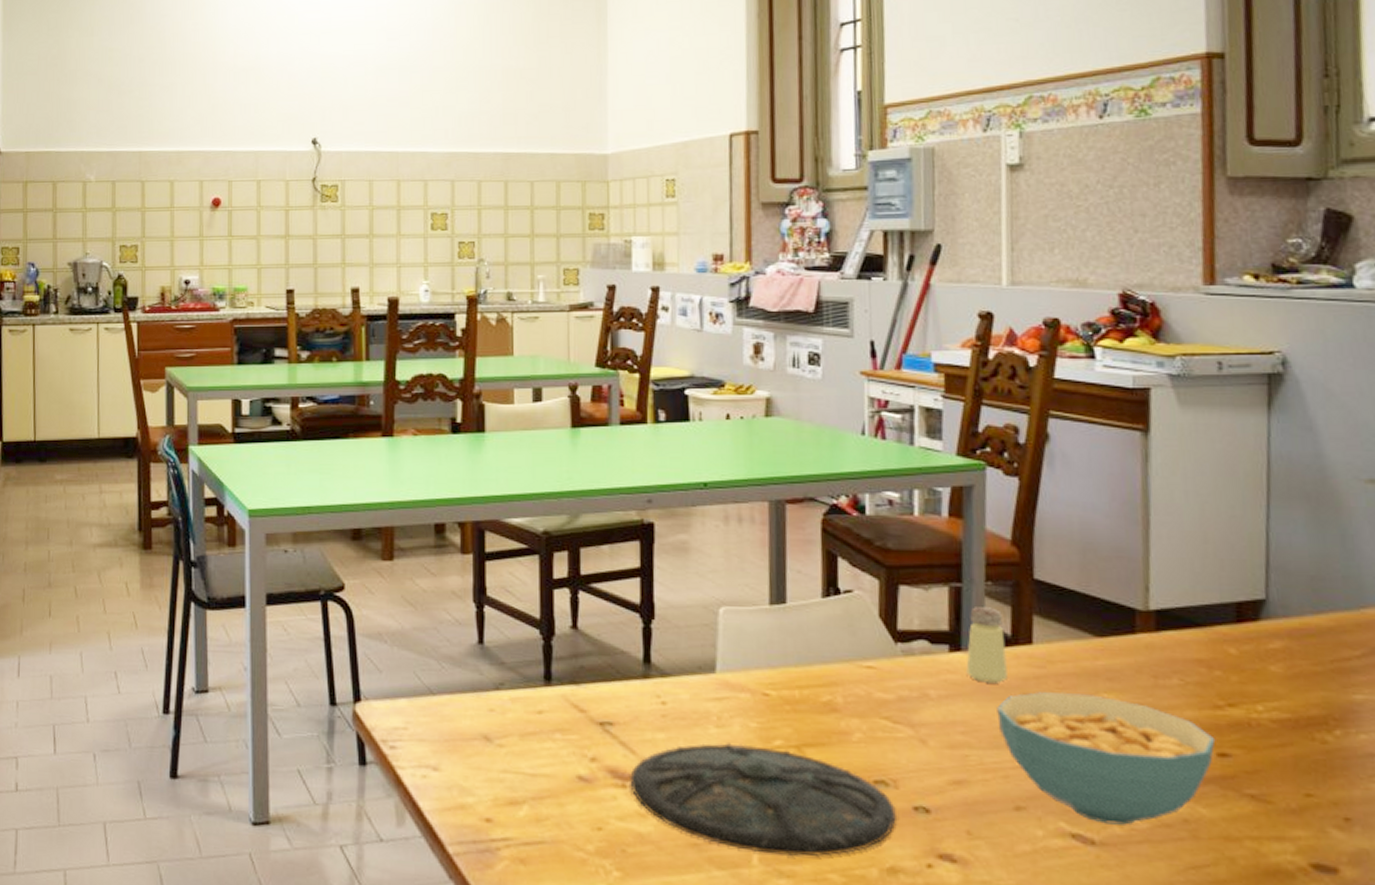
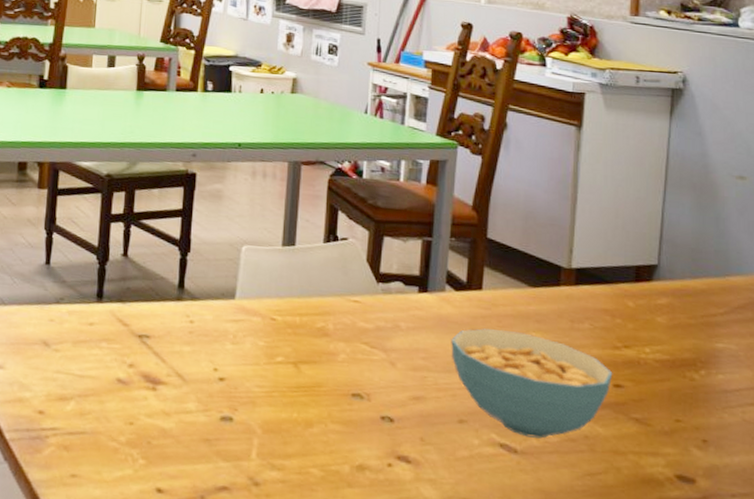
plate: present [630,743,896,857] -> none [159,356,367,454]
saltshaker: present [966,607,1008,683] -> none [430,257,462,320]

